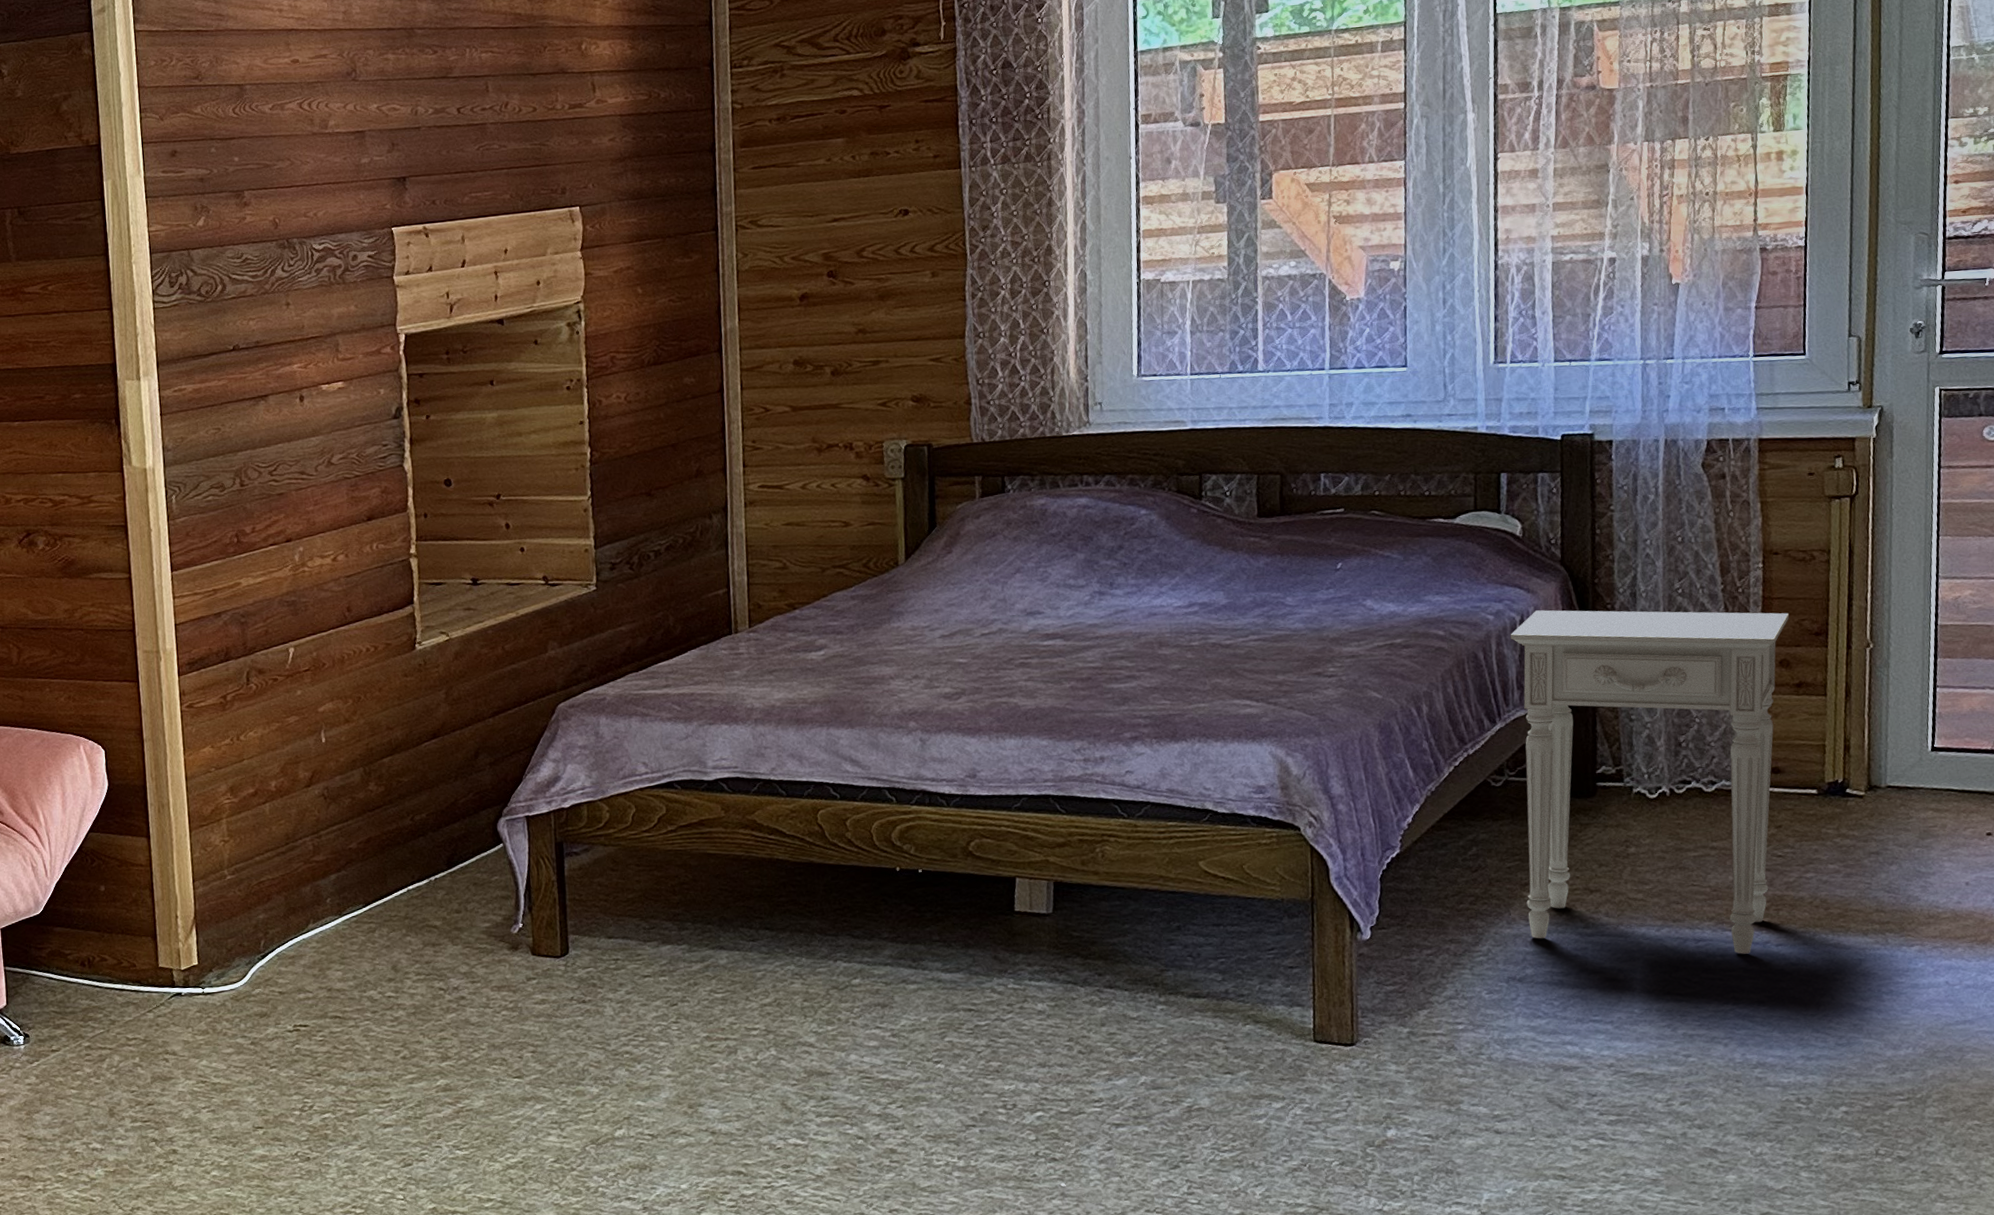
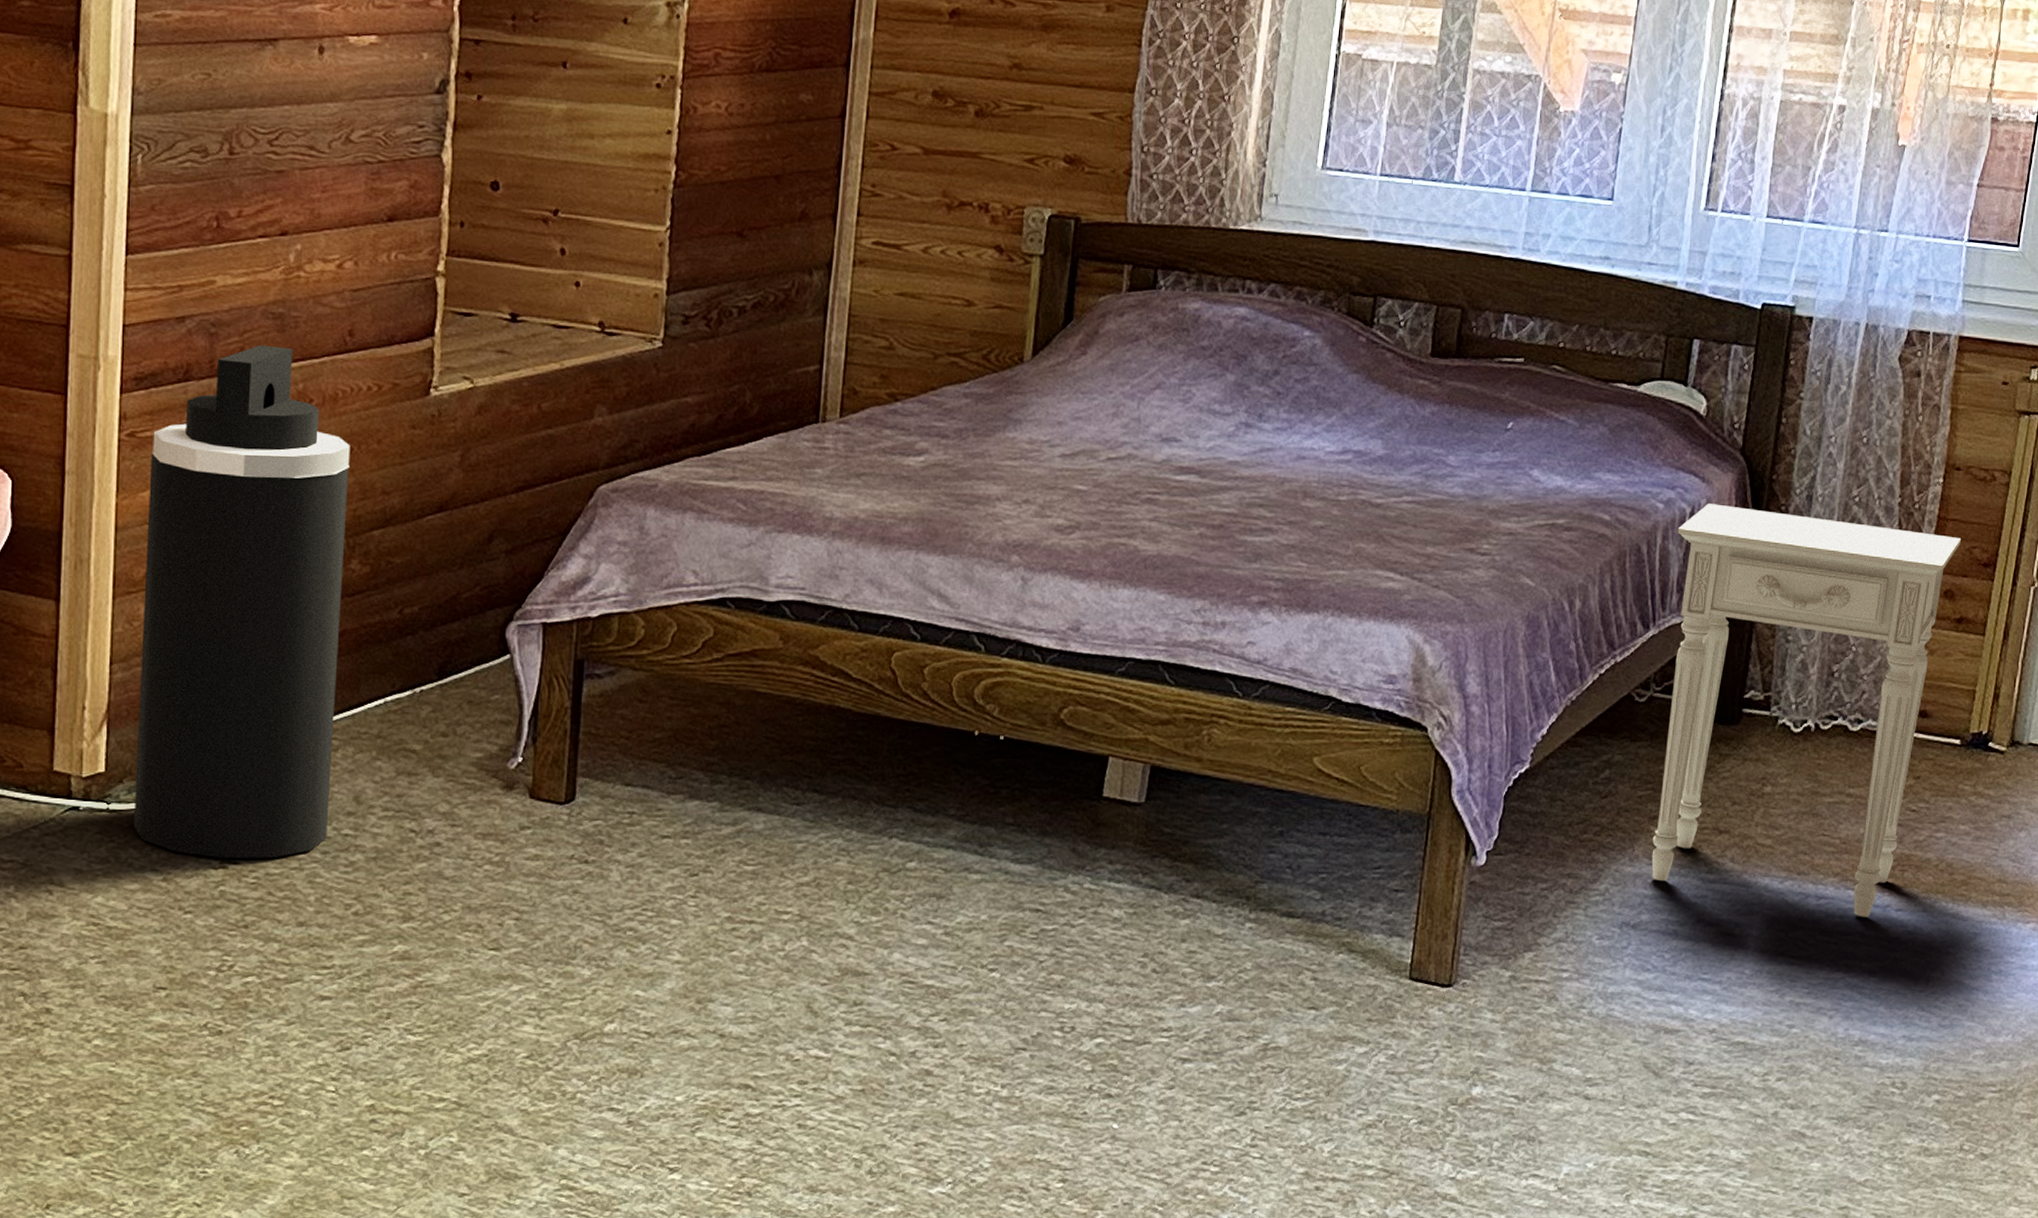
trash can: none [206,626,375,1023] -> present [133,345,350,858]

